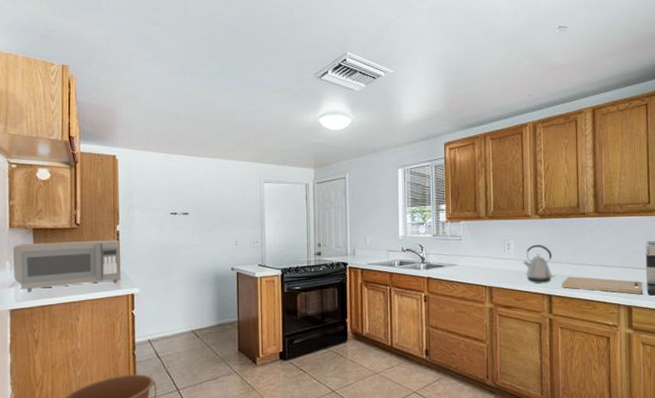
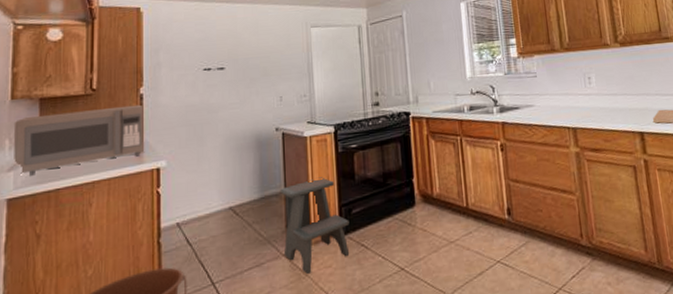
step stool: none [233,312,291,388] -> present [279,177,350,274]
kettle: present [522,244,555,284] -> none [607,75,645,121]

